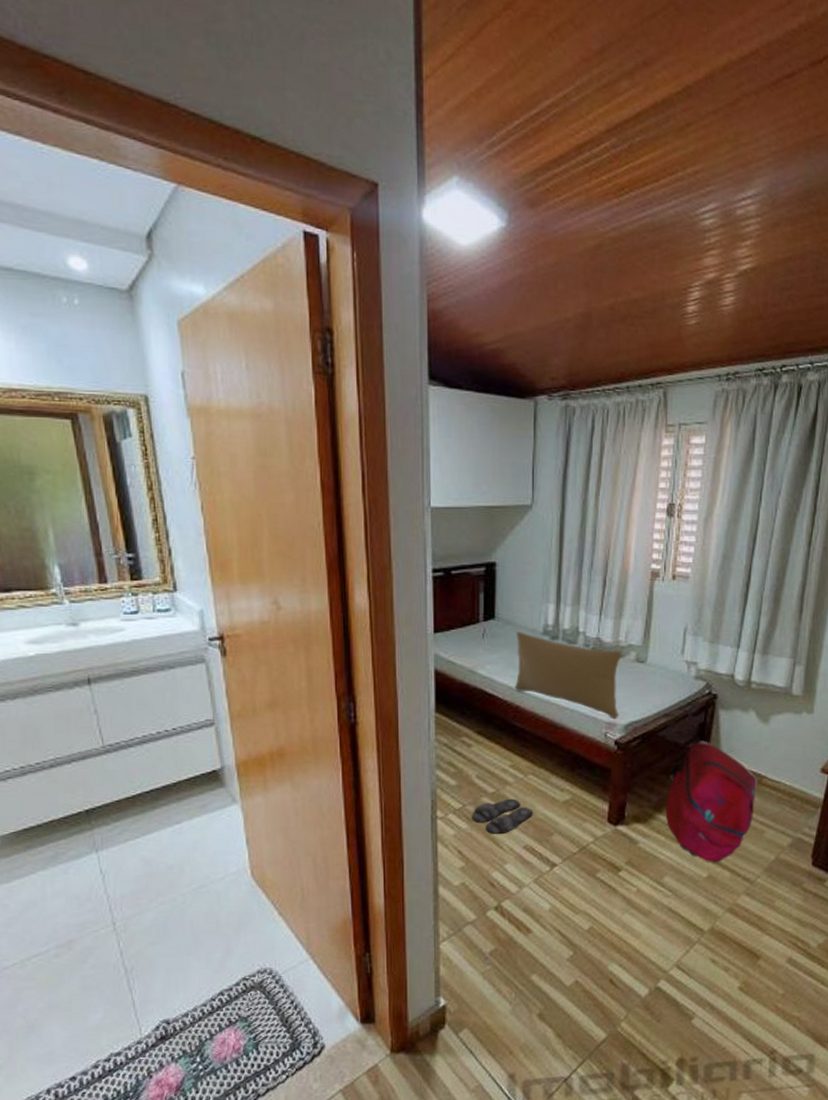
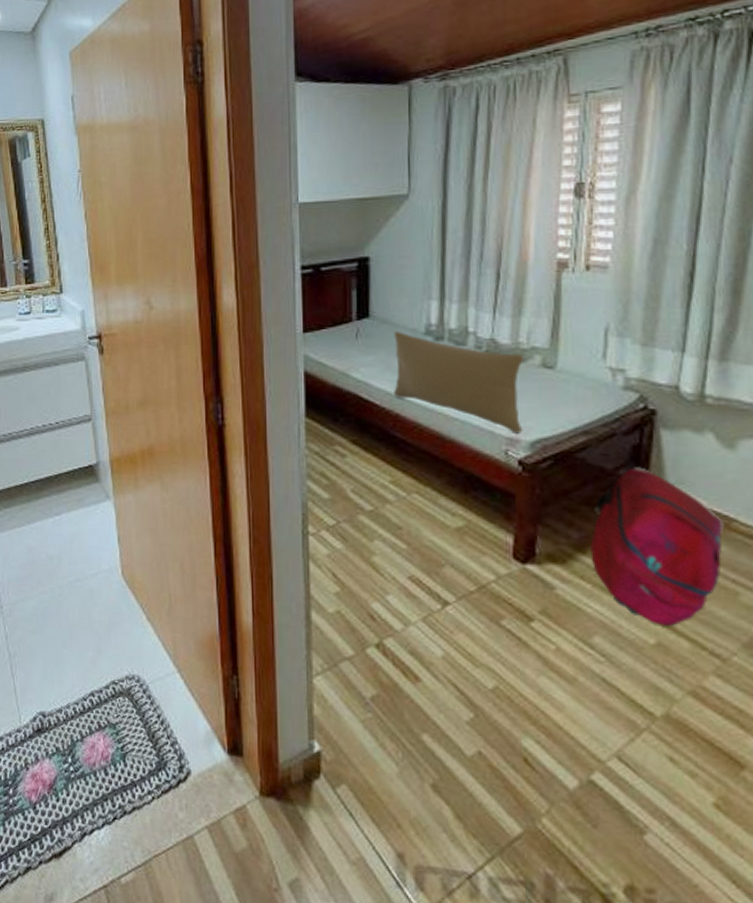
slippers: present [472,798,533,834] -> none [347,519,418,559]

